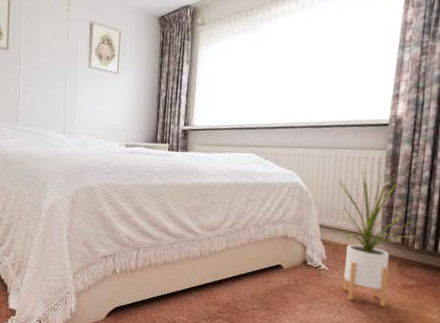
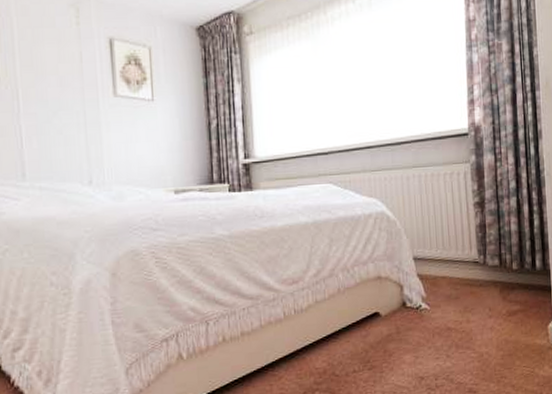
house plant: present [334,170,415,308] -> none [425,187,512,342]

